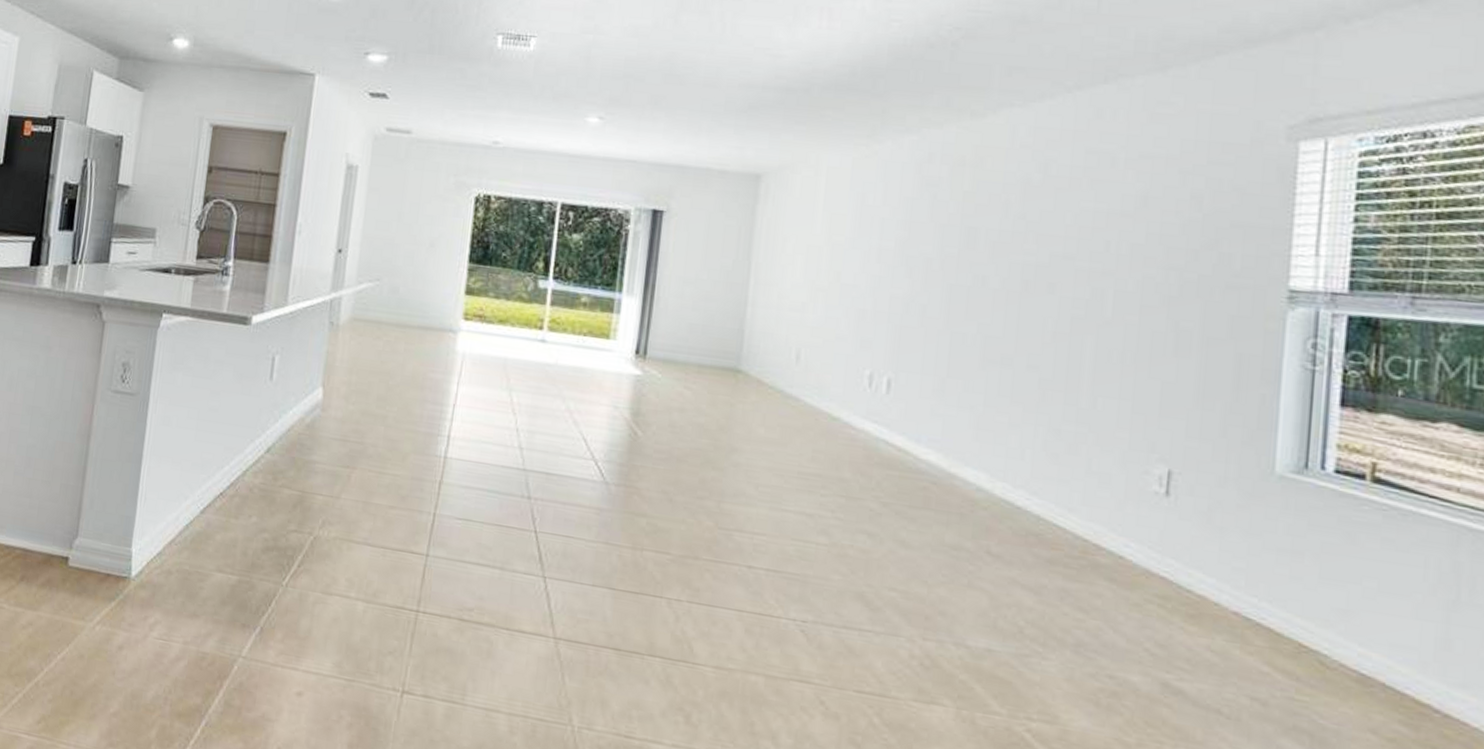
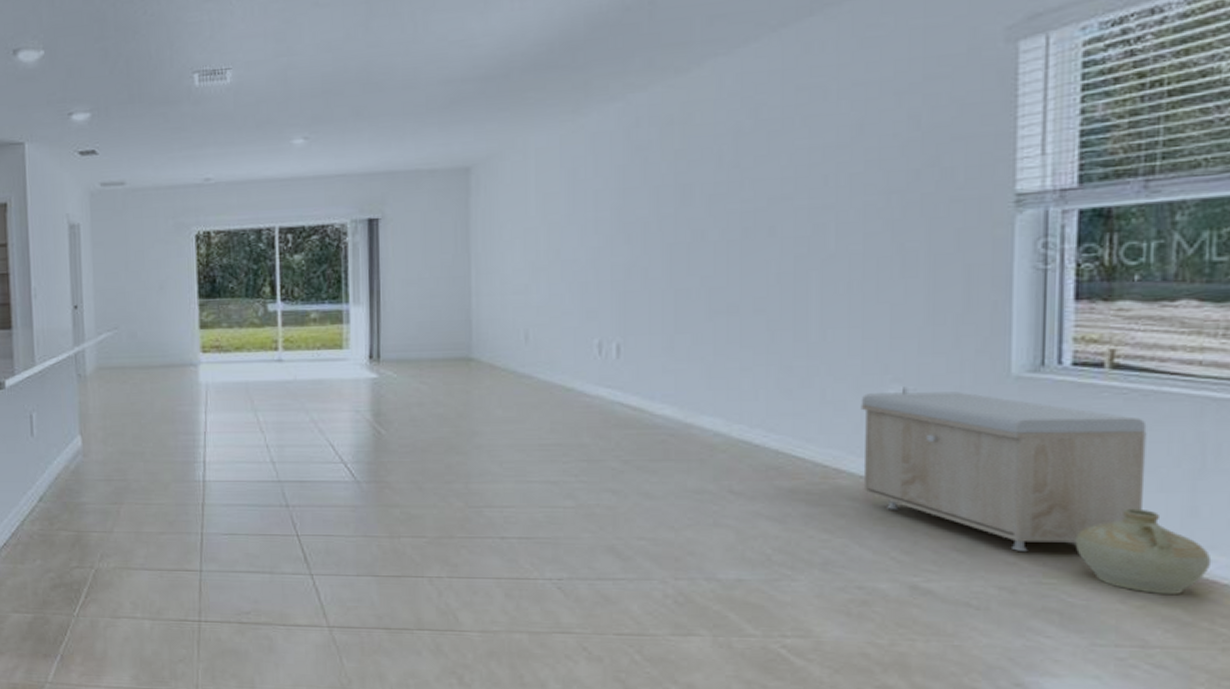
storage bench: none [1121,470,1405,662] -> present [861,392,1147,551]
ceramic jug: none [1329,631,1463,732] -> present [1075,508,1212,596]

